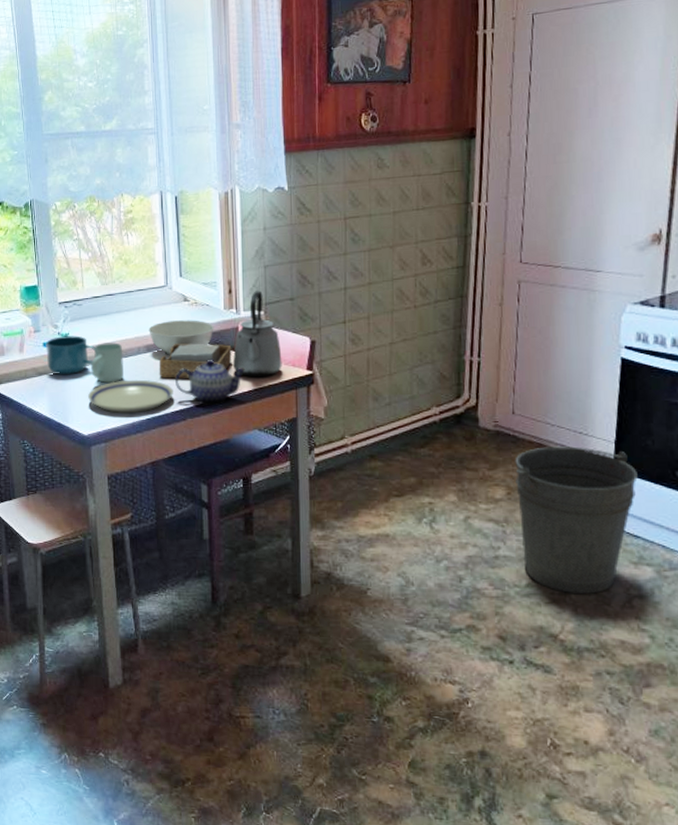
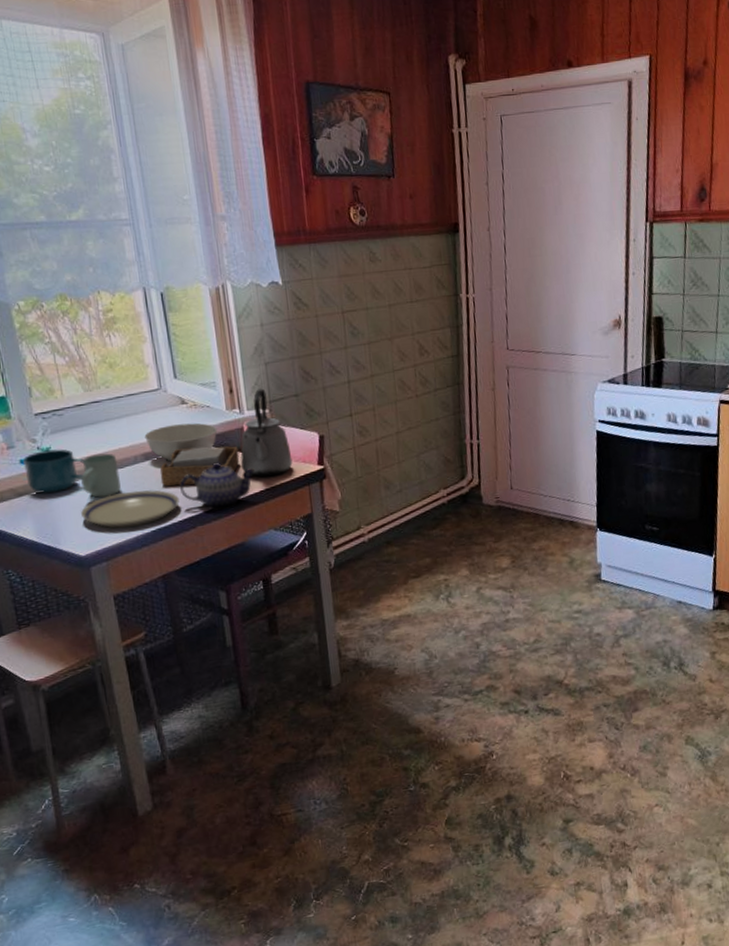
bucket: present [515,446,638,594] -> none [516,513,616,643]

